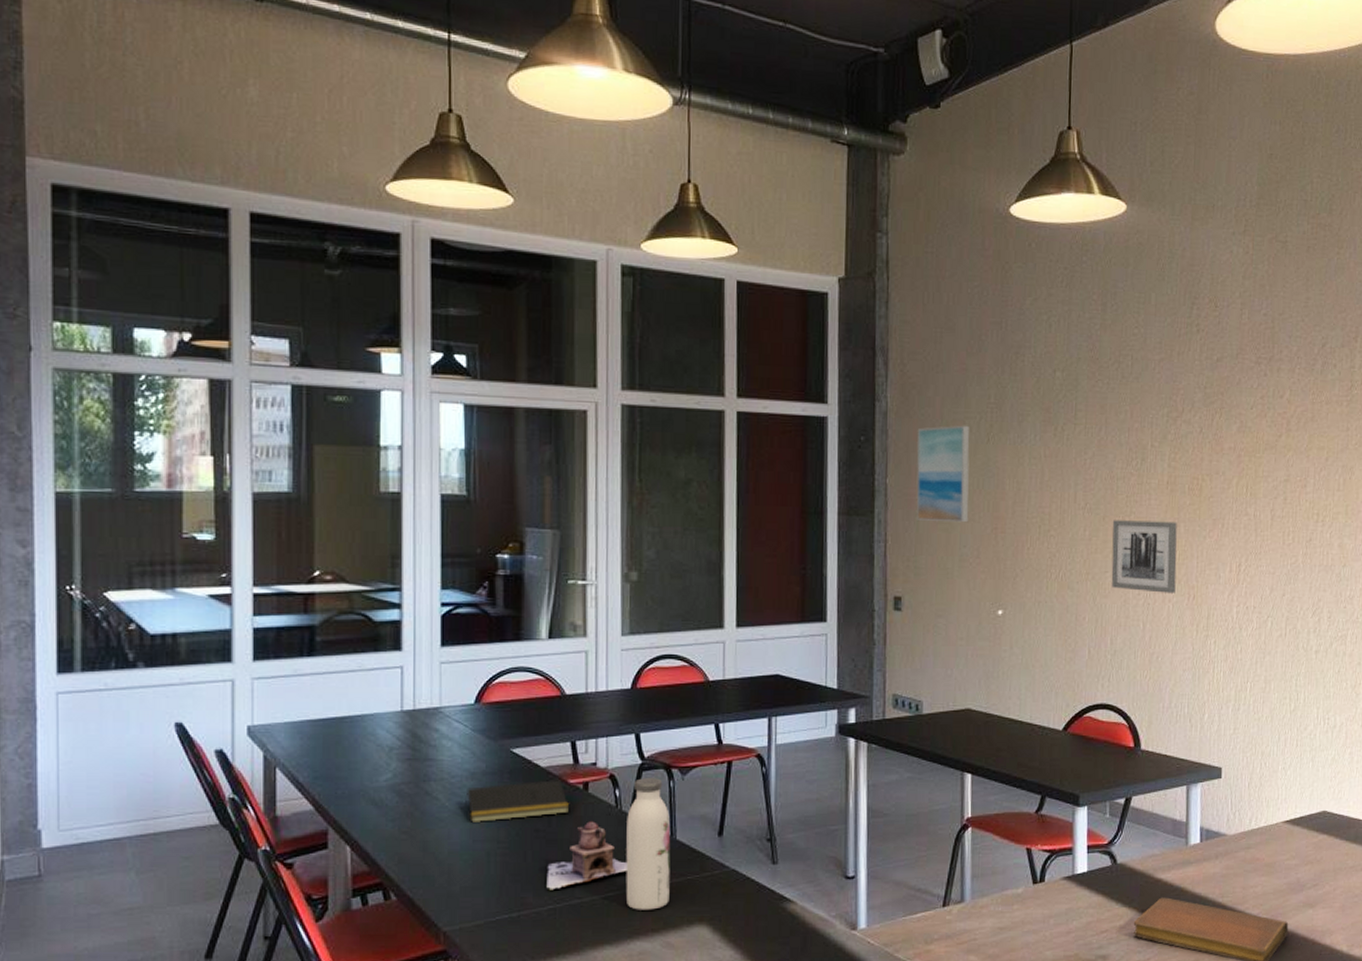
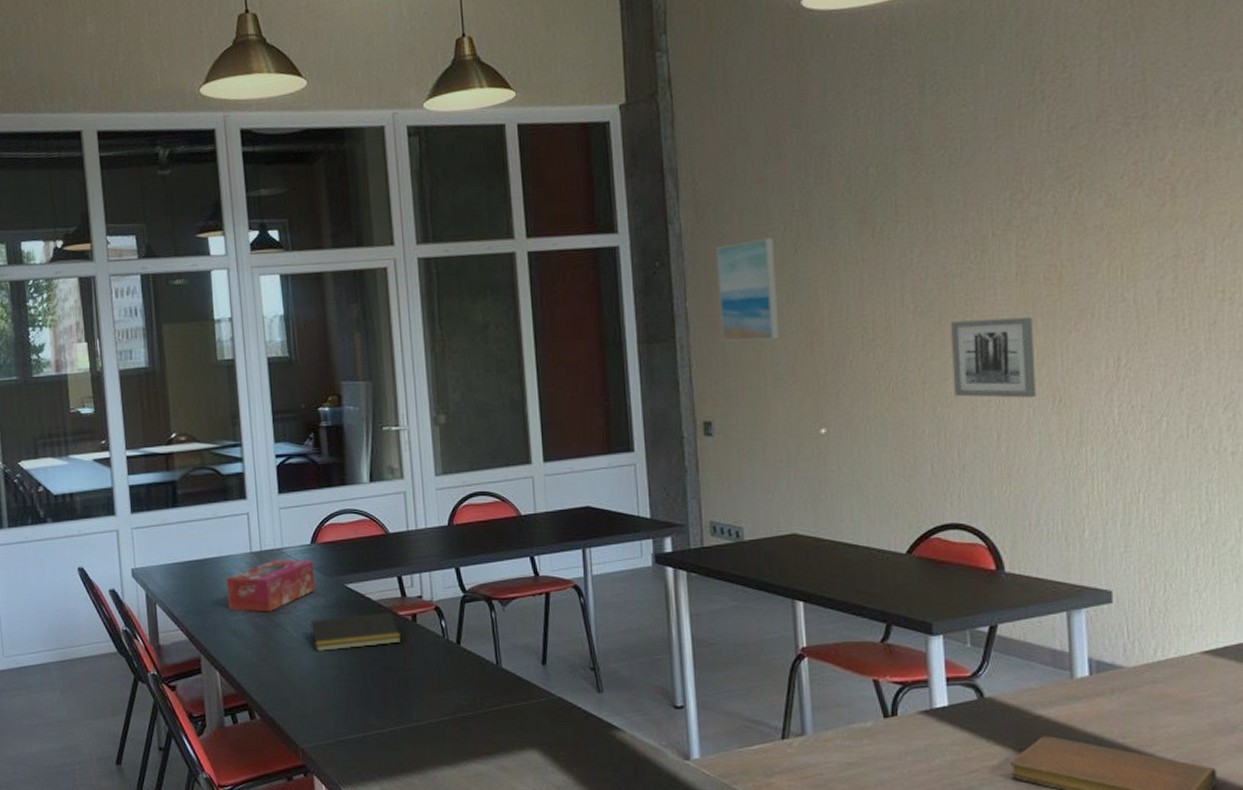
tissue box: none [368,720,476,779] -> present [226,559,316,612]
teapot: present [546,820,627,891] -> none [385,649,458,714]
water bottle: present [625,778,671,910] -> none [454,609,500,734]

